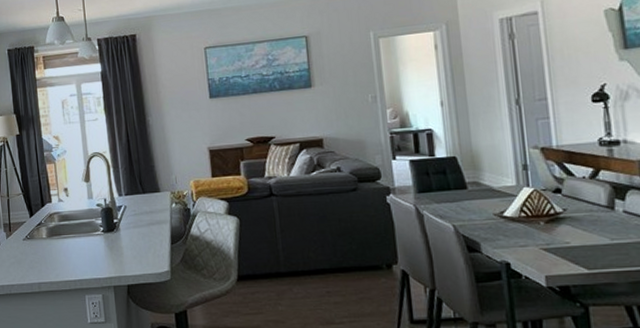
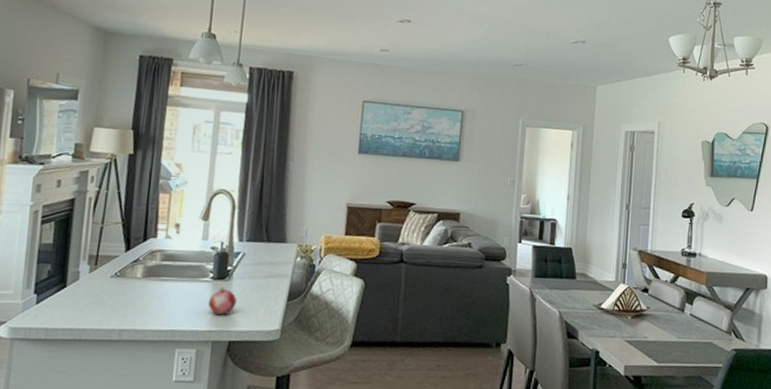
fruit: none [103,238,127,262] -> present [207,287,237,315]

